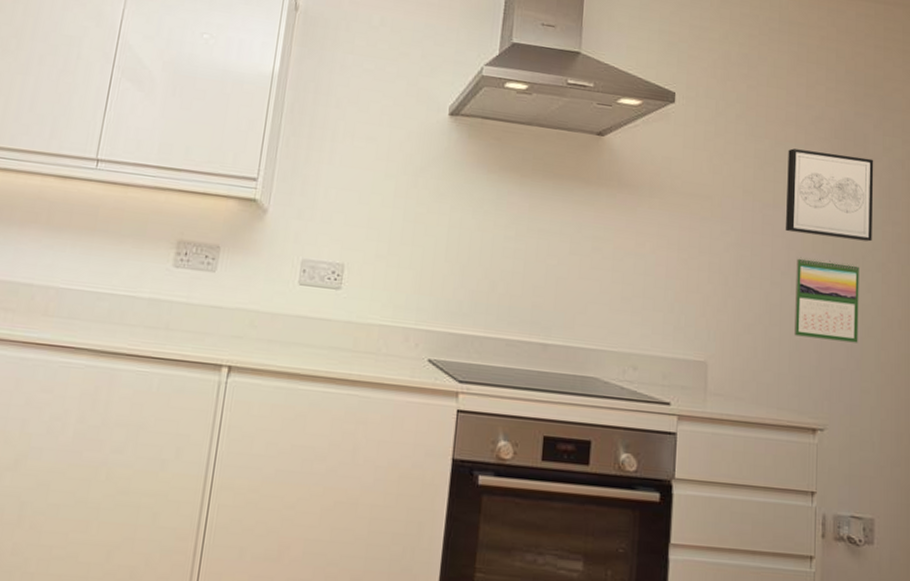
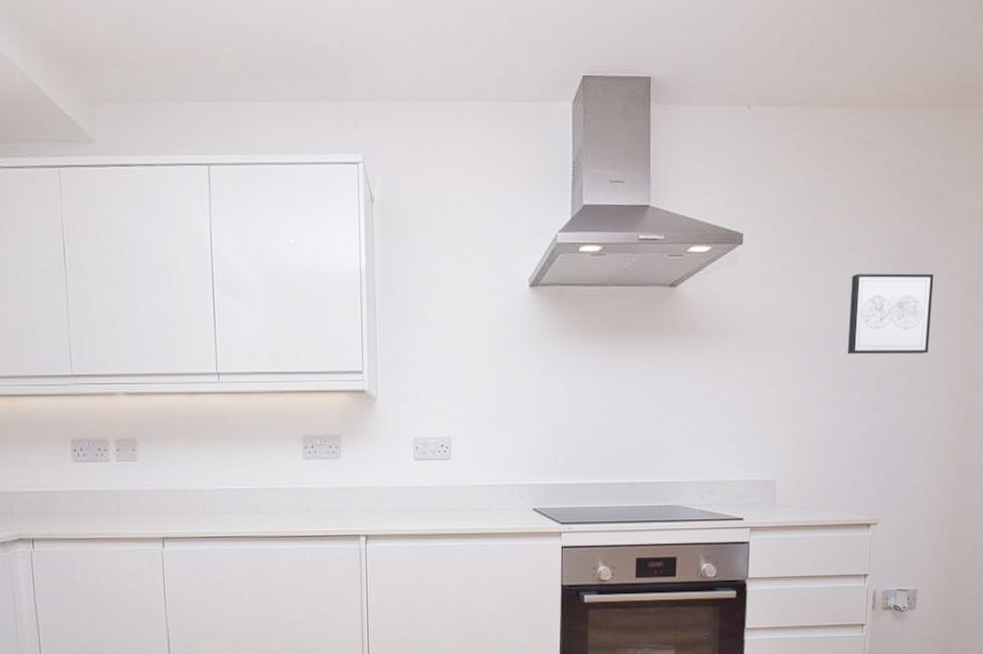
calendar: present [794,257,859,343] -> none [853,375,915,448]

